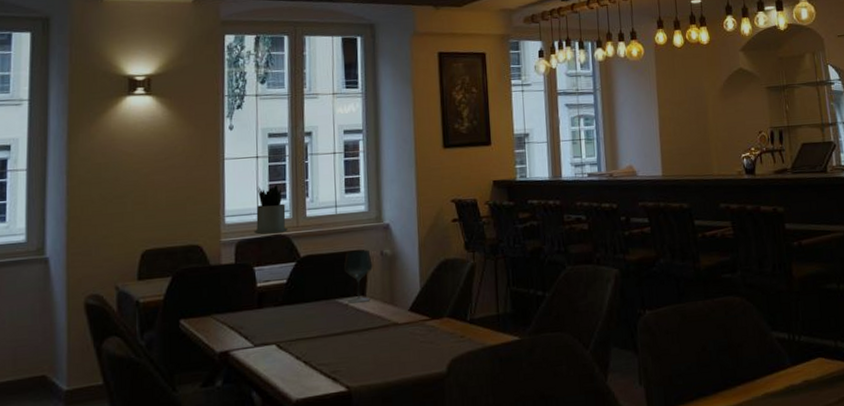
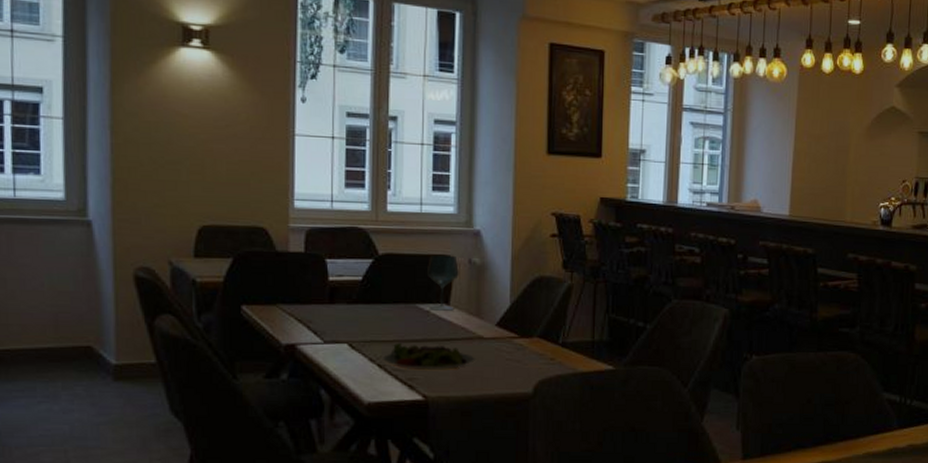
planter: present [254,185,288,235] -> none [327,171,365,226]
salad plate: none [308,336,392,363] -> present [383,342,475,370]

